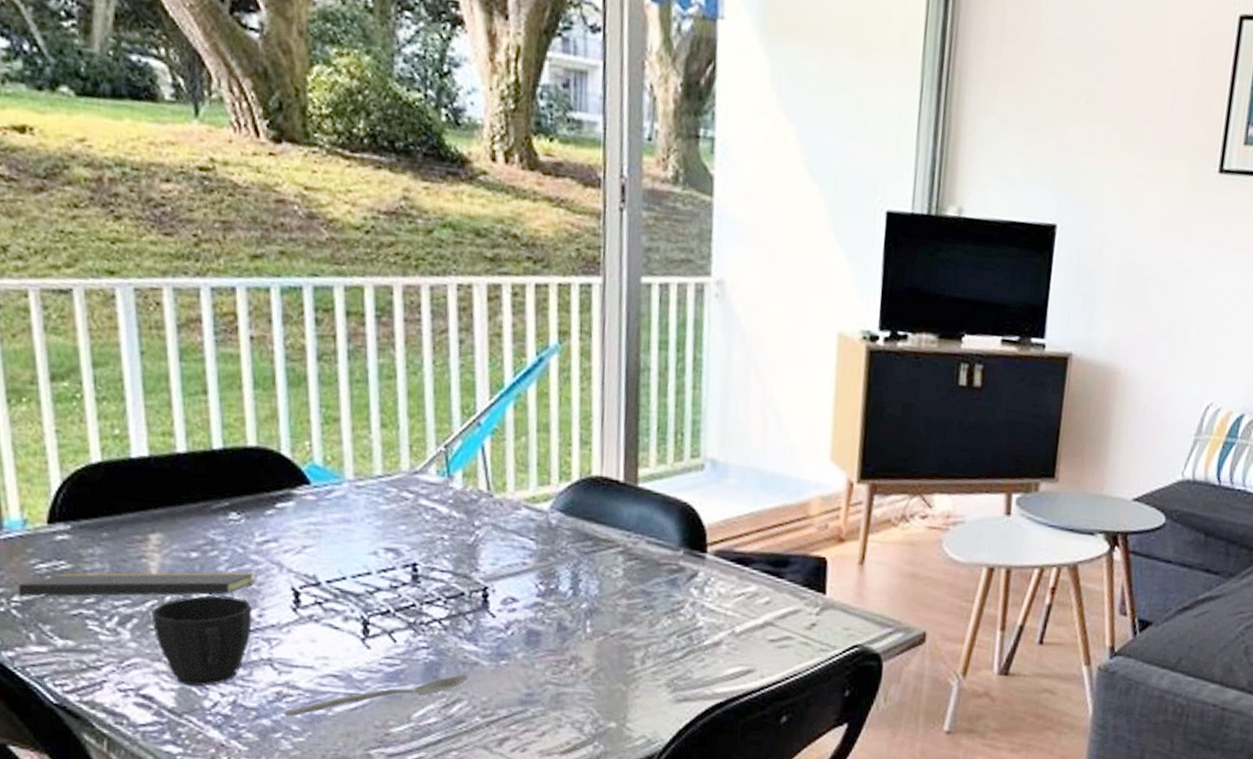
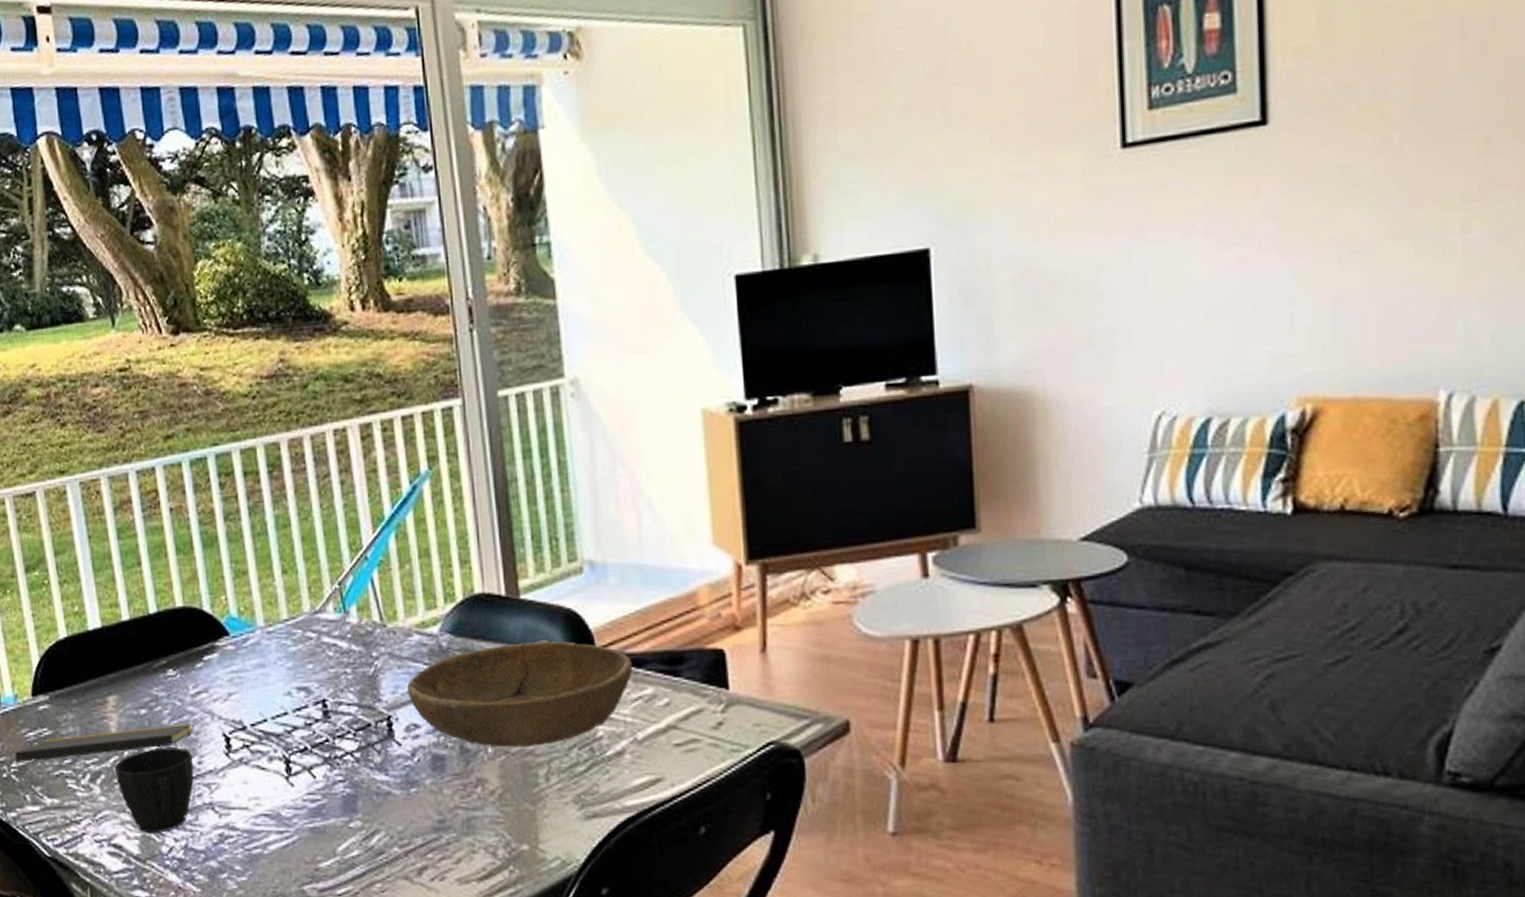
spoon: present [283,674,468,717] -> none [227,805,383,858]
bowl: none [508,529,740,631] -> present [406,640,633,747]

